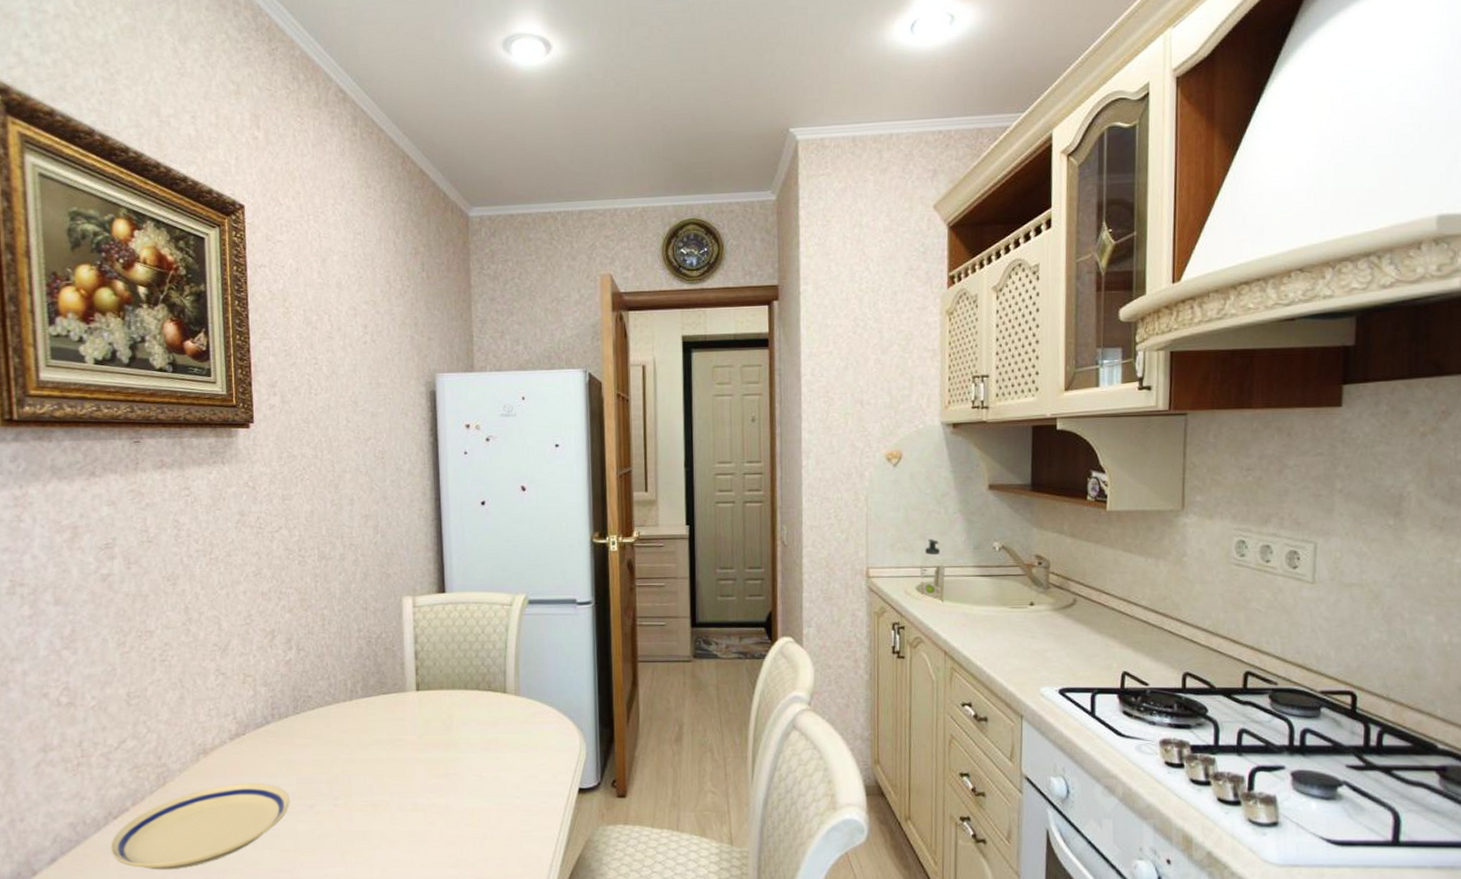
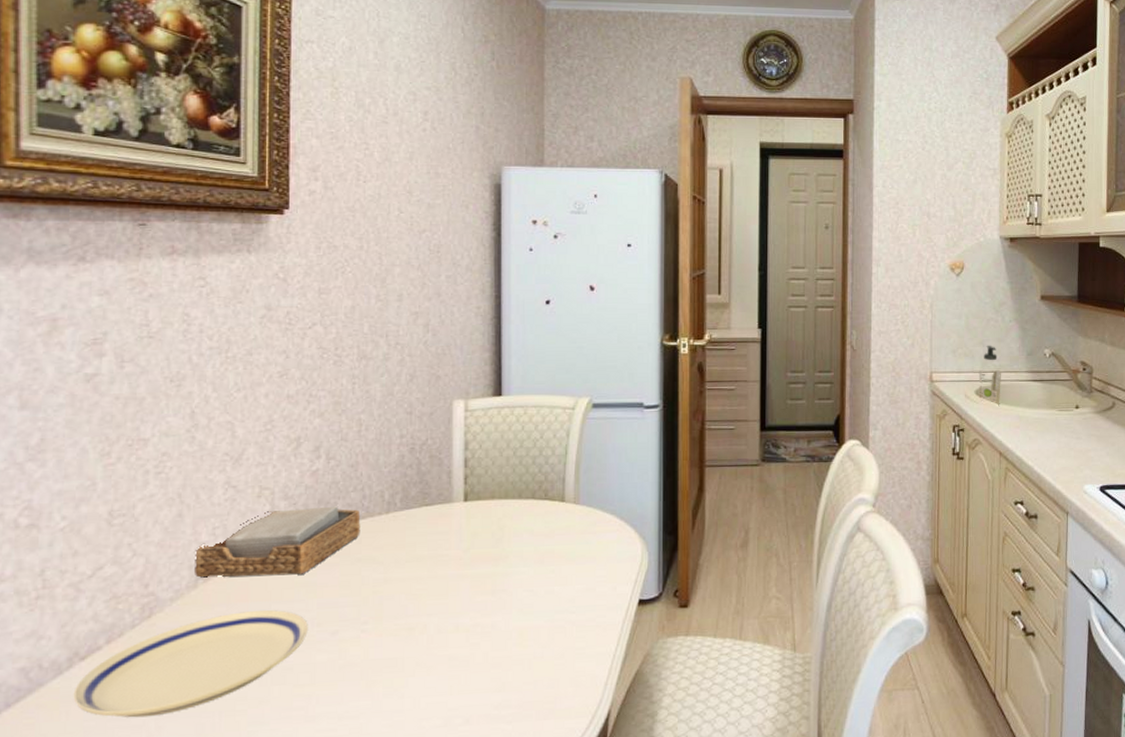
napkin holder: none [196,693,329,753] -> present [195,506,361,578]

